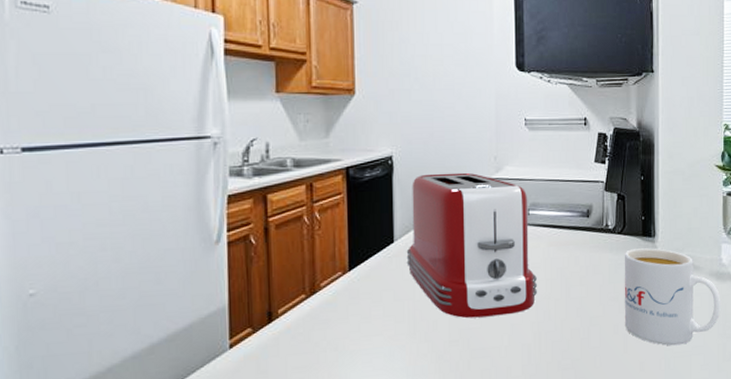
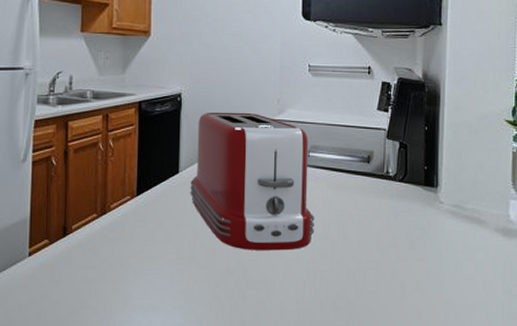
mug: present [624,248,721,346] -> none [402,198,507,298]

